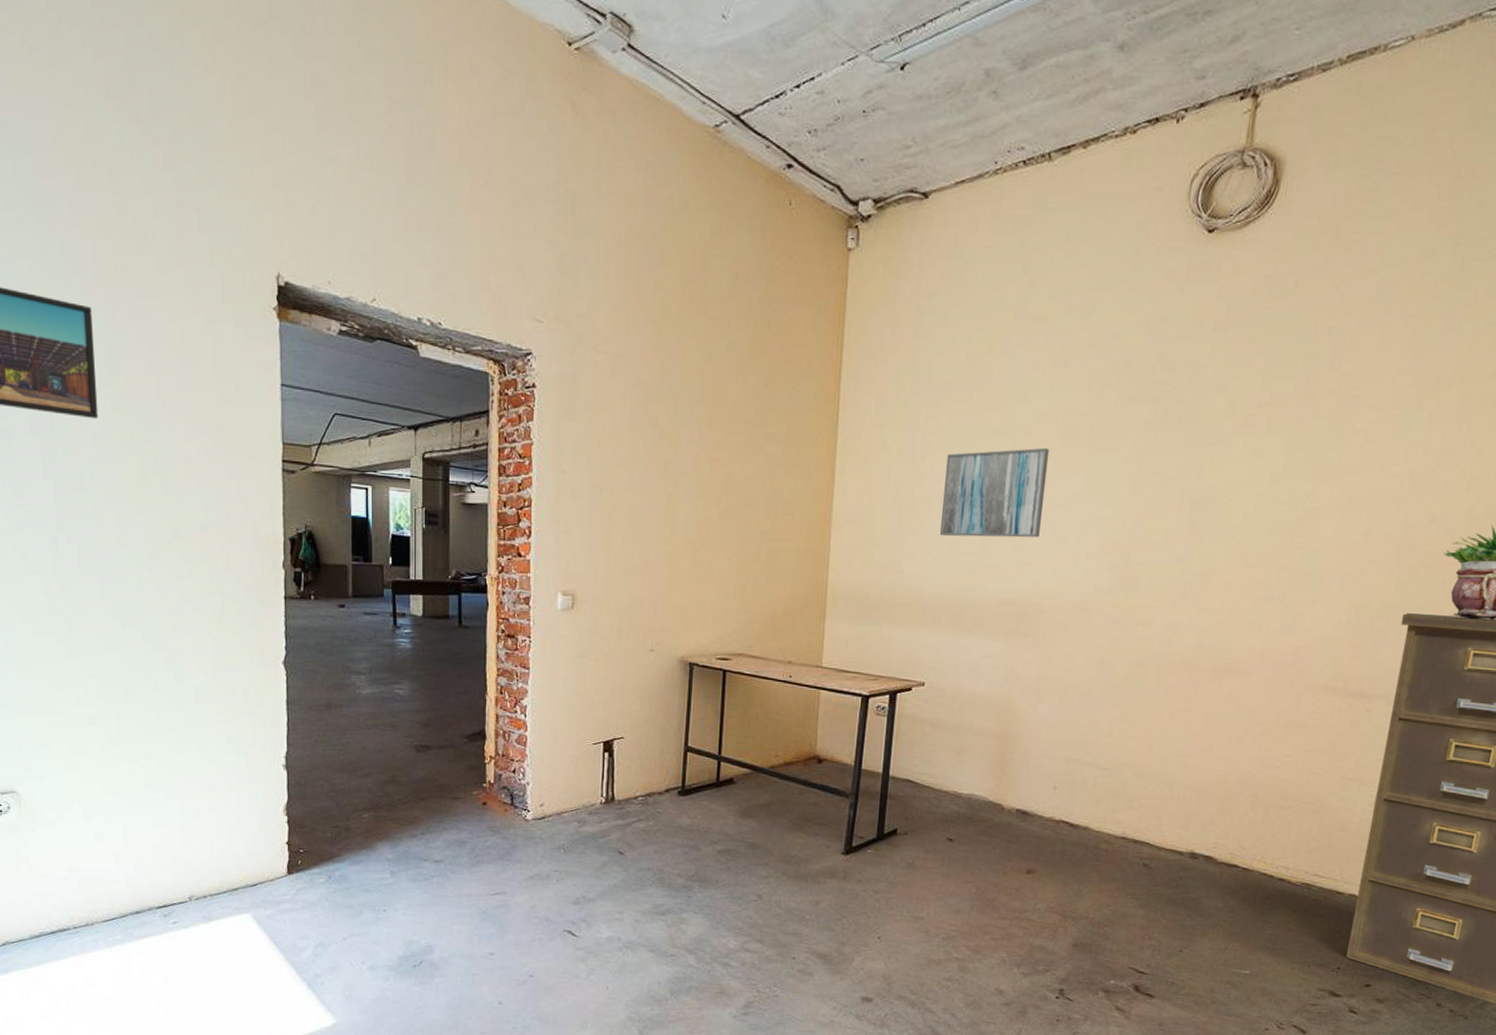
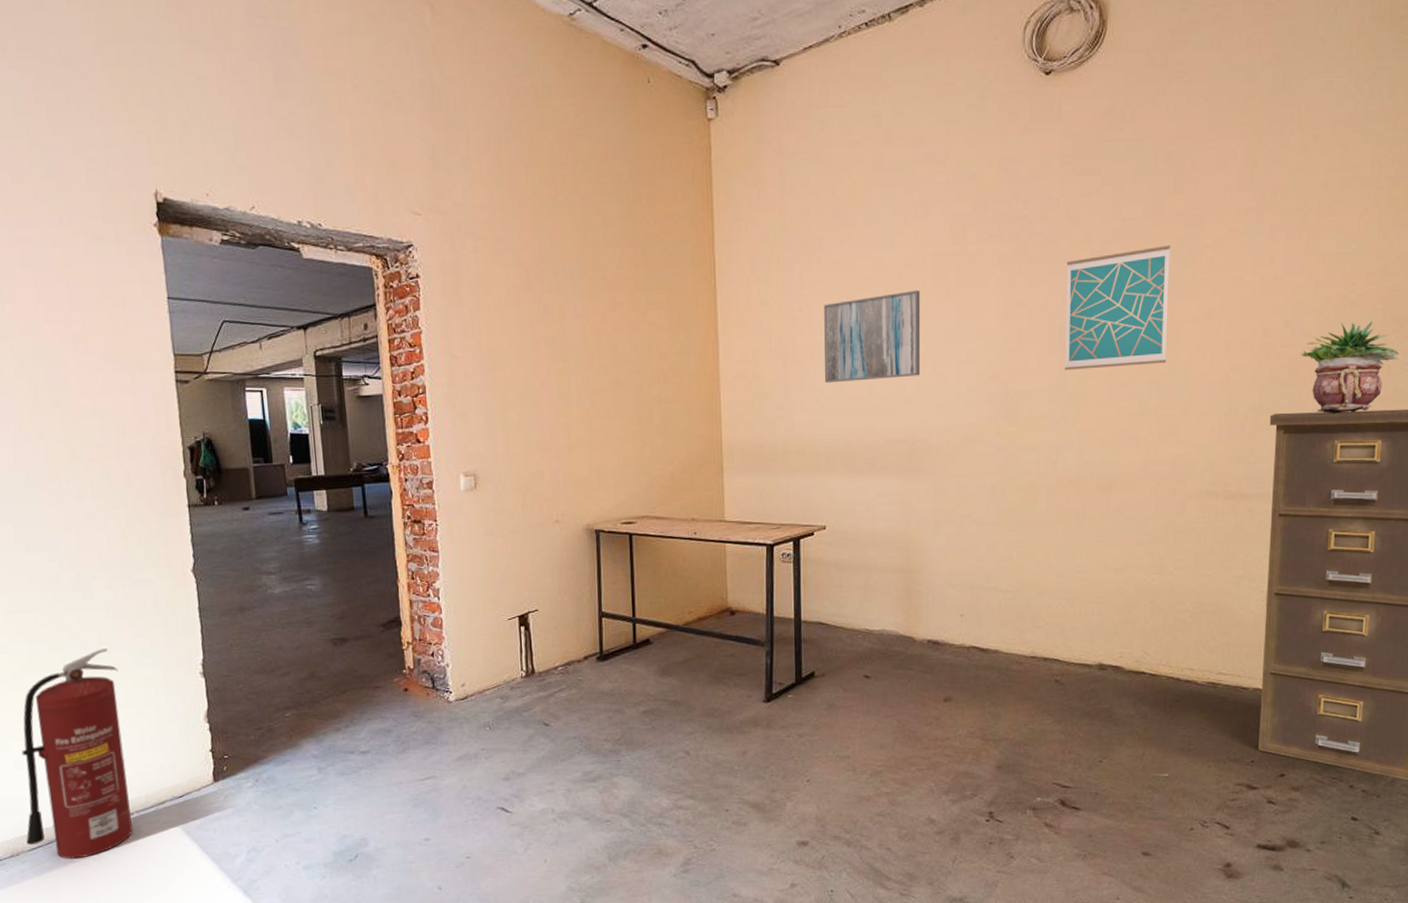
fire extinguisher: none [101,731,205,935] -> present [22,648,133,859]
wall art: none [1191,425,1319,549] -> present [1064,245,1170,370]

